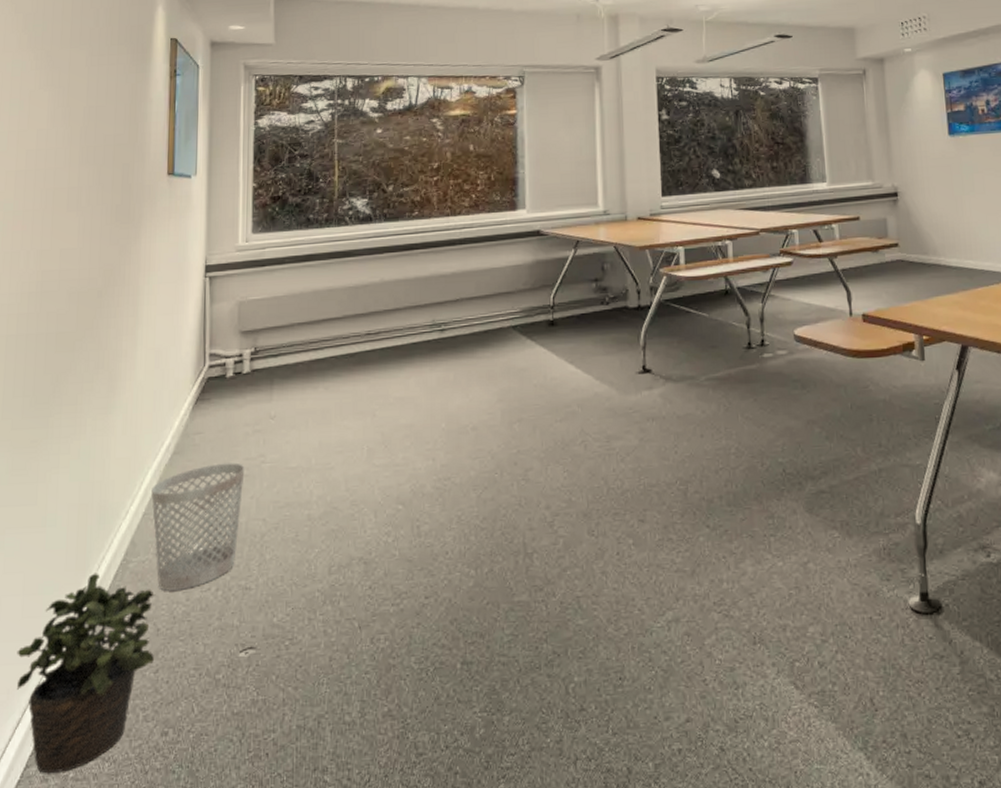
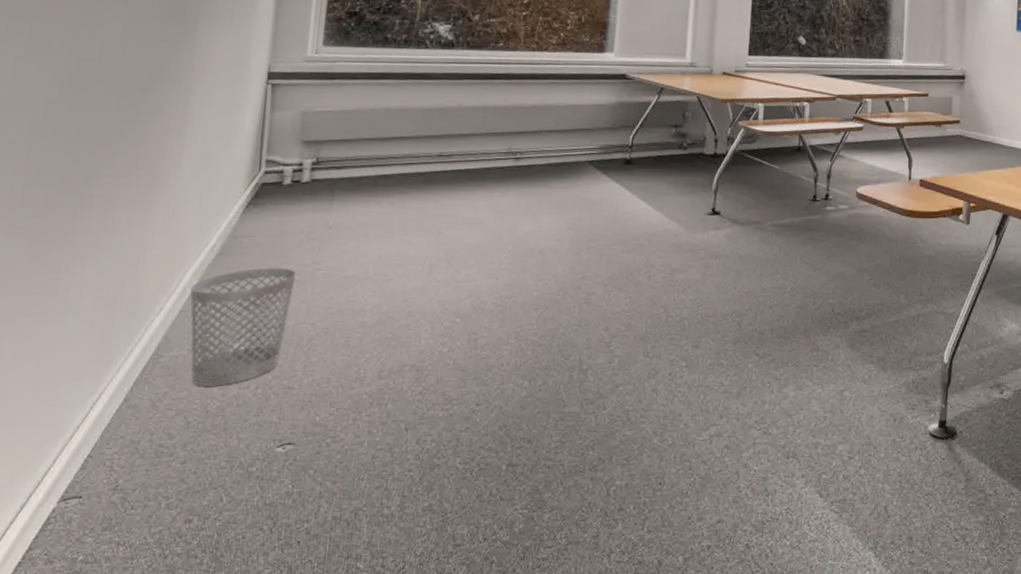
potted plant: present [16,573,154,774] -> none [22,365,186,557]

